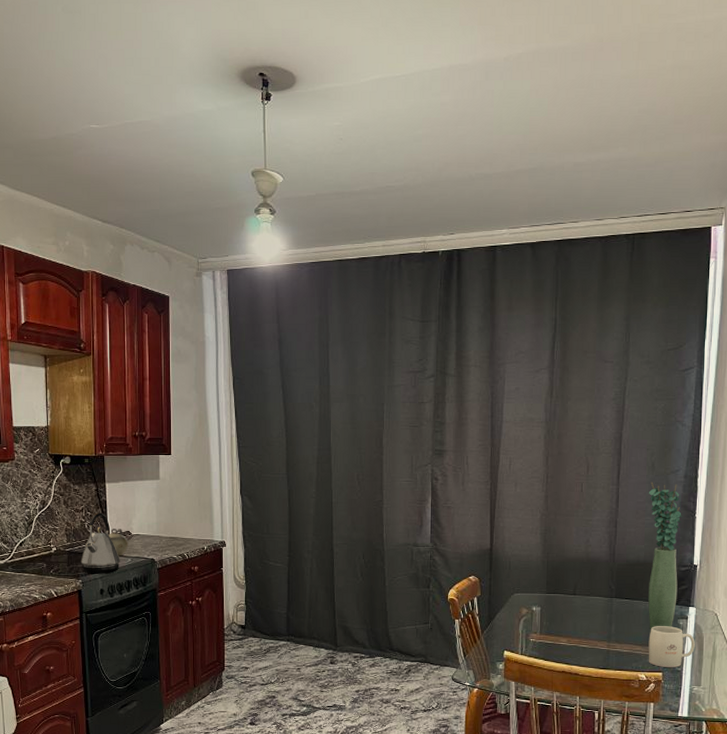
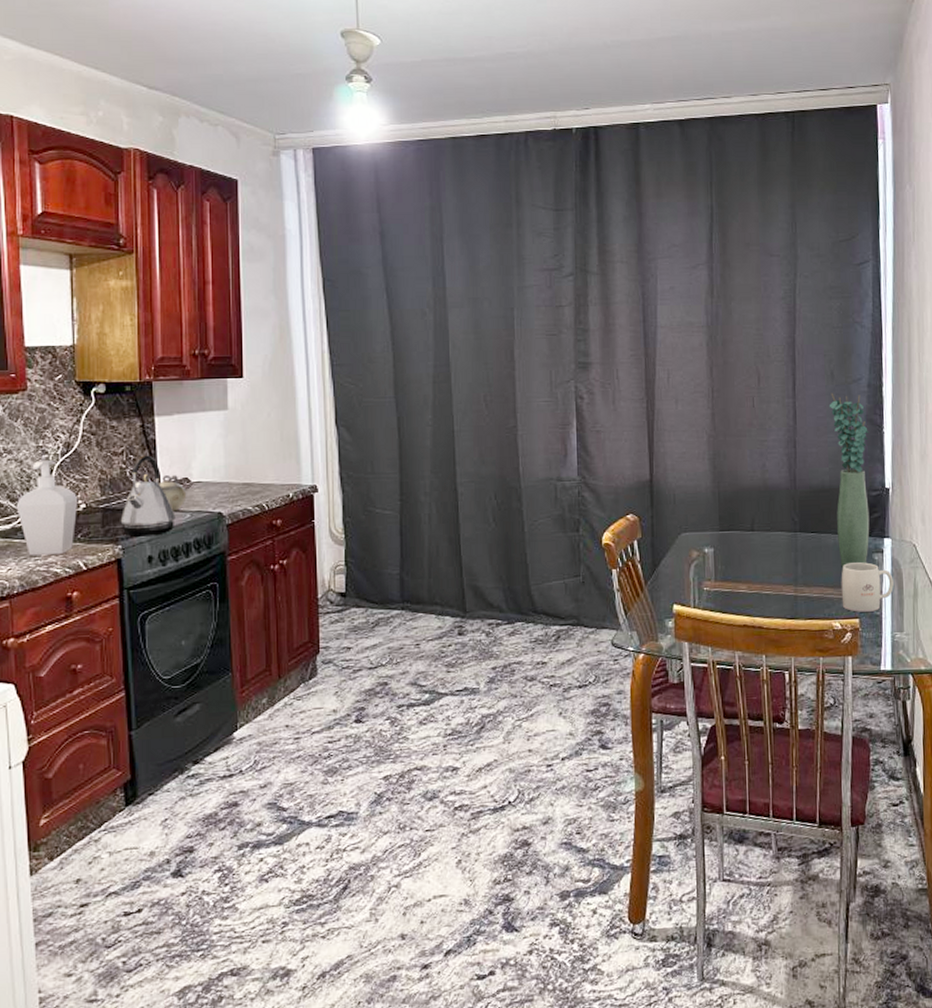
soap bottle: none [7,513,51,585] -> present [16,459,78,556]

